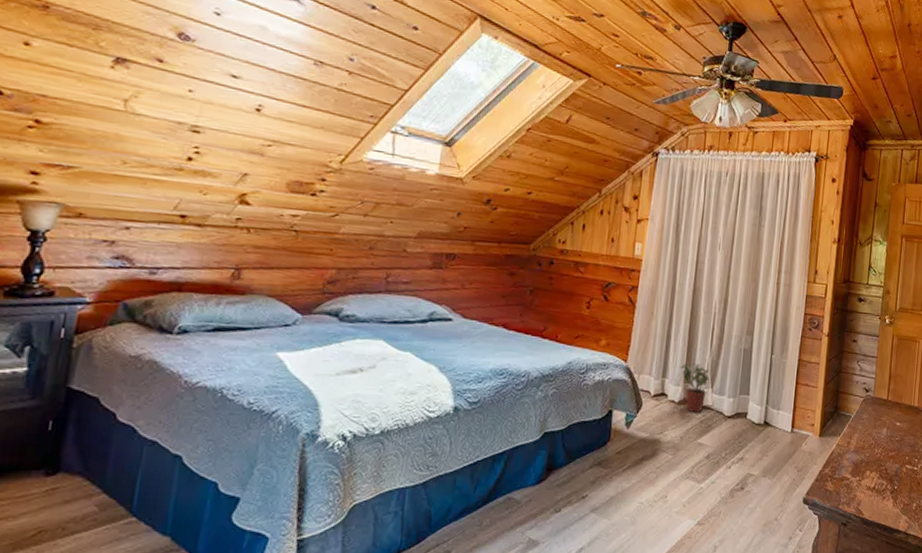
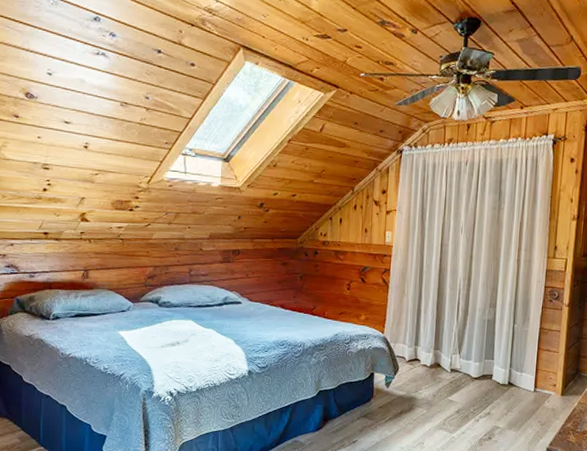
potted plant: present [680,362,710,413] -> none [430,332,457,375]

